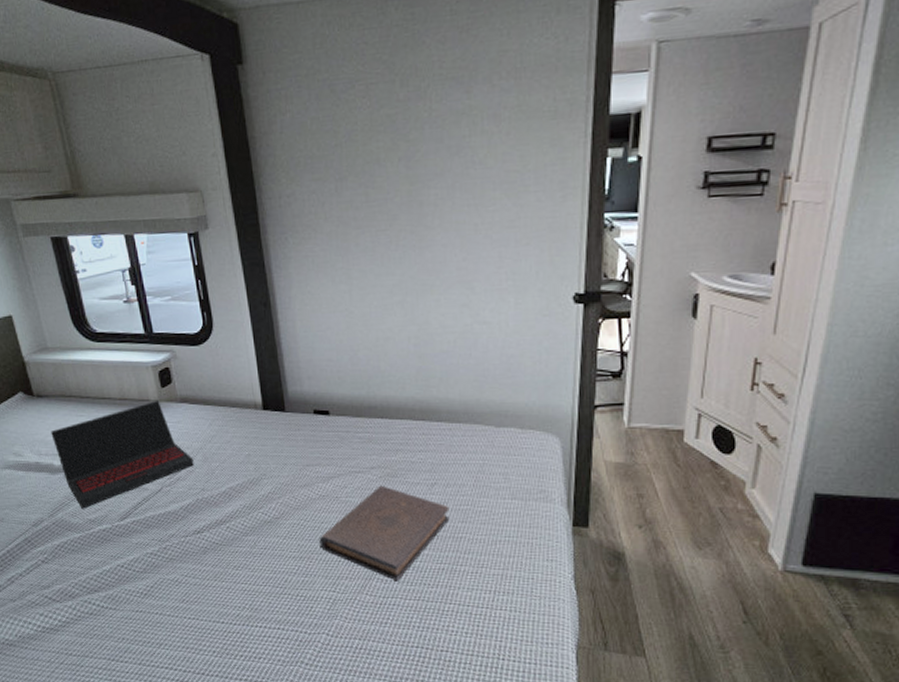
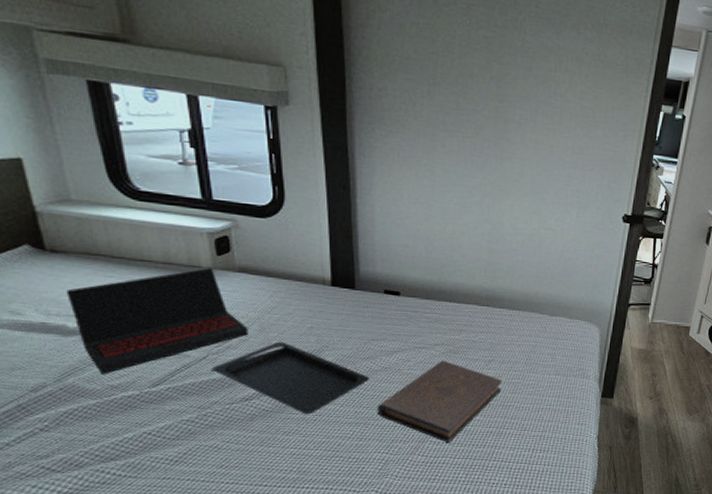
serving tray: none [167,471,308,548] -> present [213,341,369,415]

